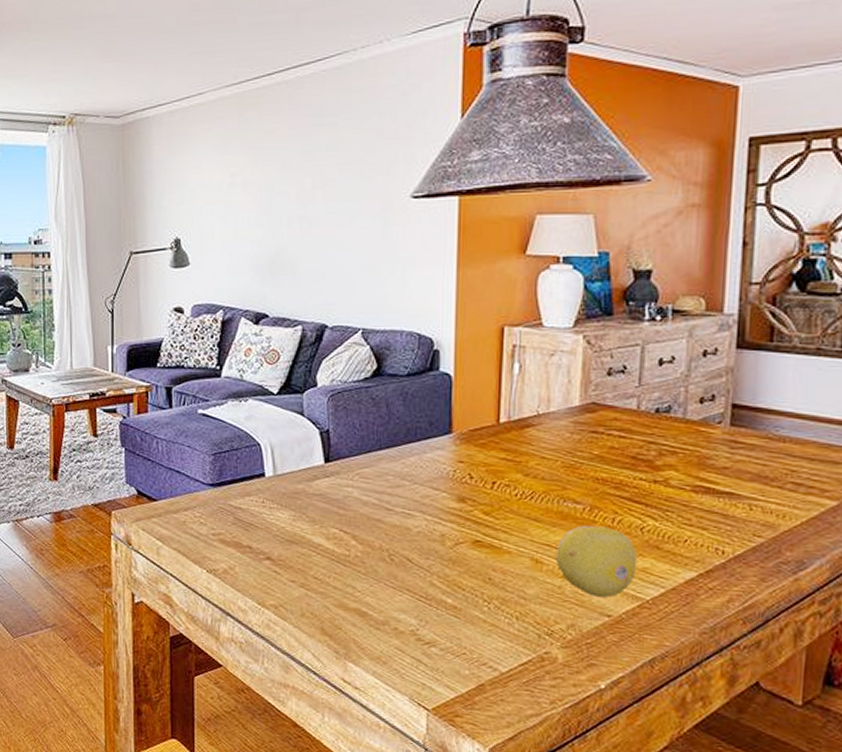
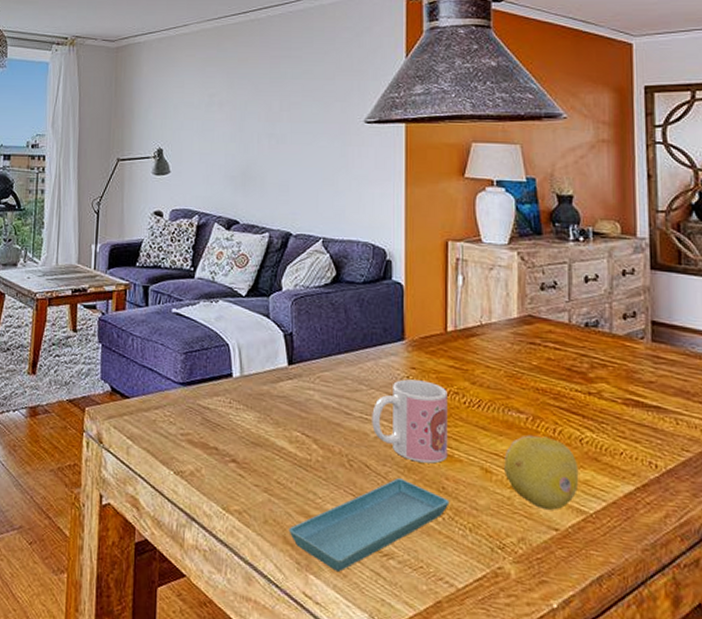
saucer: none [326,571,496,659] -> present [288,478,450,572]
mug: none [415,473,498,556] -> present [372,379,448,464]

